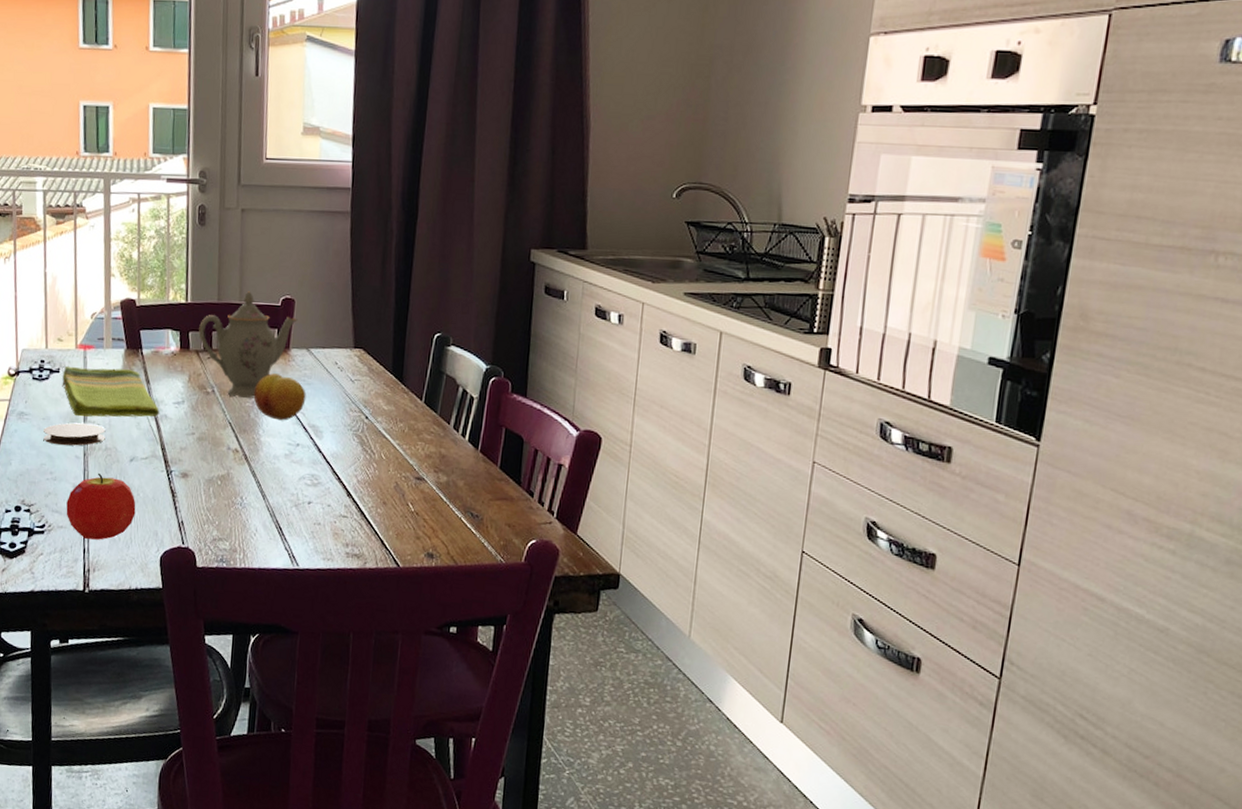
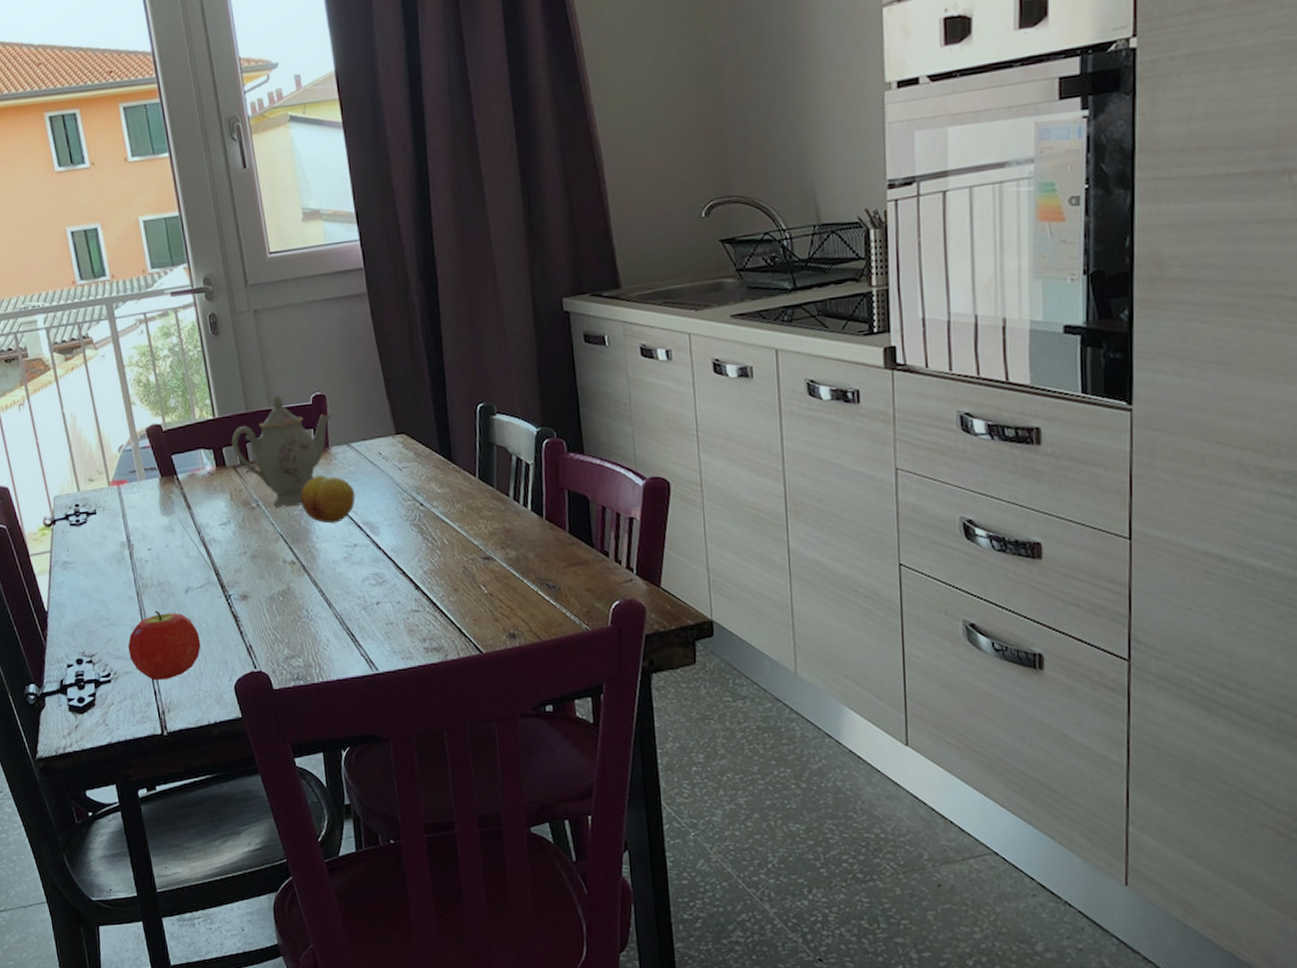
coaster: present [43,423,106,446] -> none [91,561,156,589]
dish towel: present [62,367,160,417] -> none [100,498,207,556]

